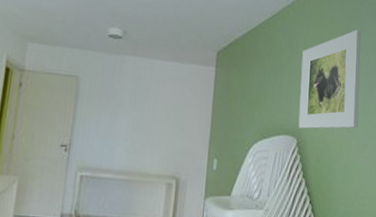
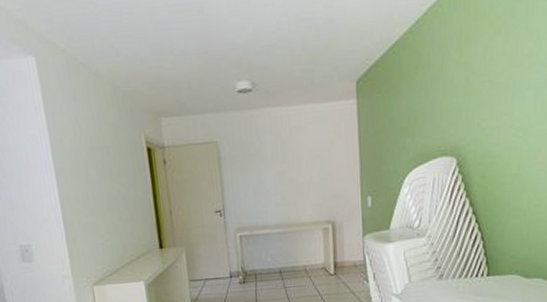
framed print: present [298,30,361,129] -> none [457,12,531,146]

